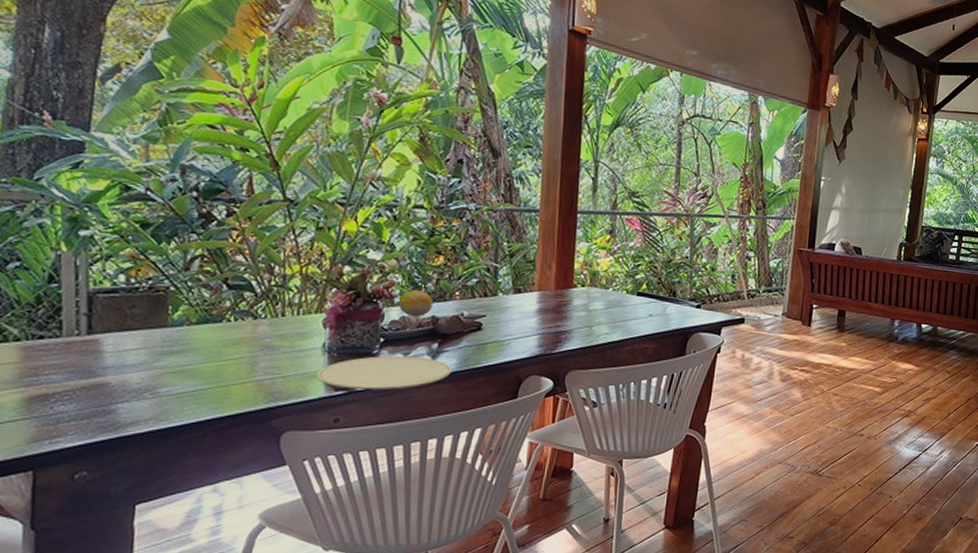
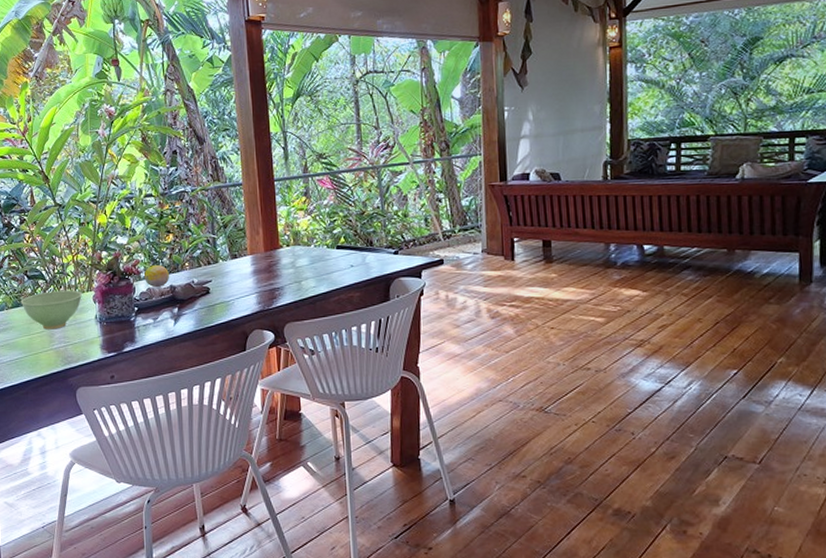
bowl: none [211,307,308,357] -> present [20,290,82,330]
plate: present [317,355,452,391] -> none [94,320,191,351]

